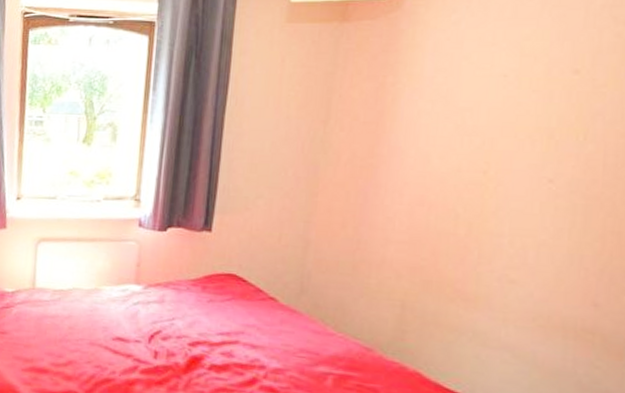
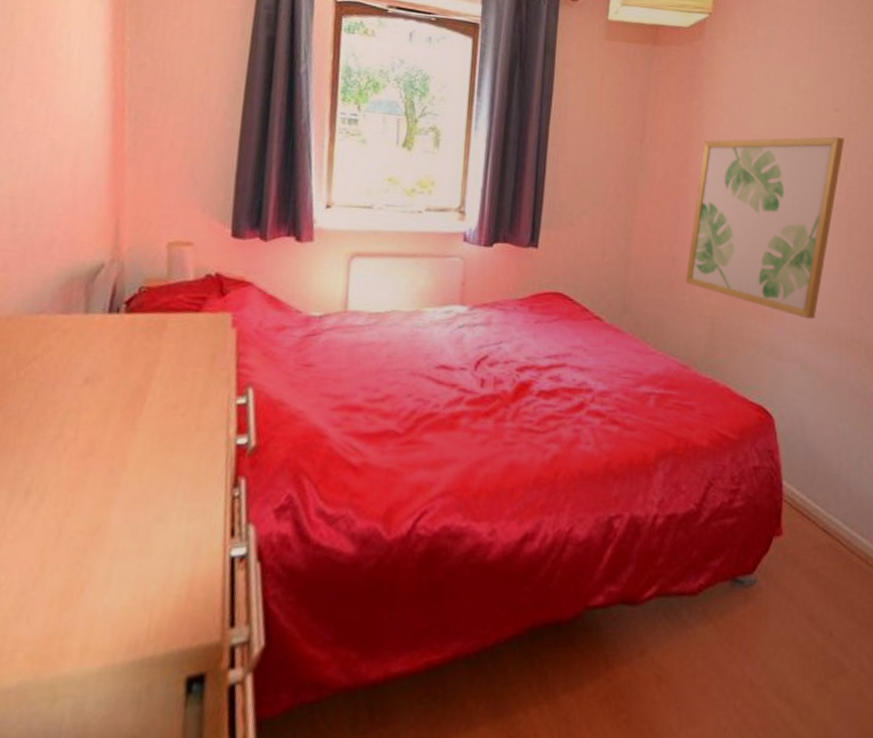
wall art: none [372,103,585,306] -> present [686,136,844,320]

